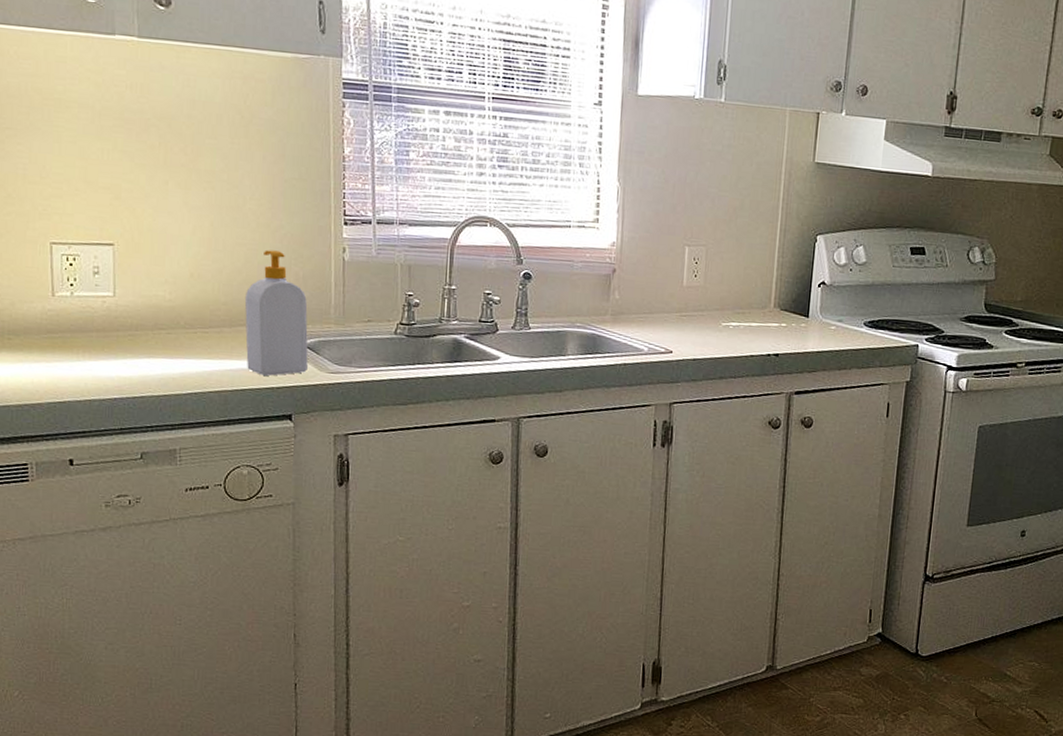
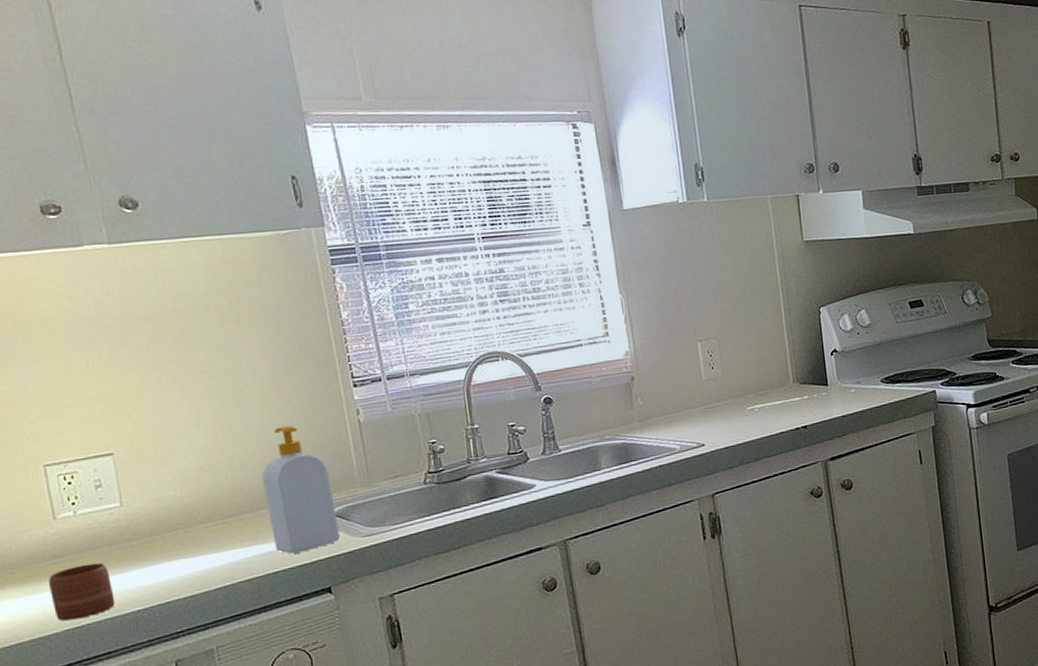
mug: none [40,344,96,395] -> present [49,562,116,621]

